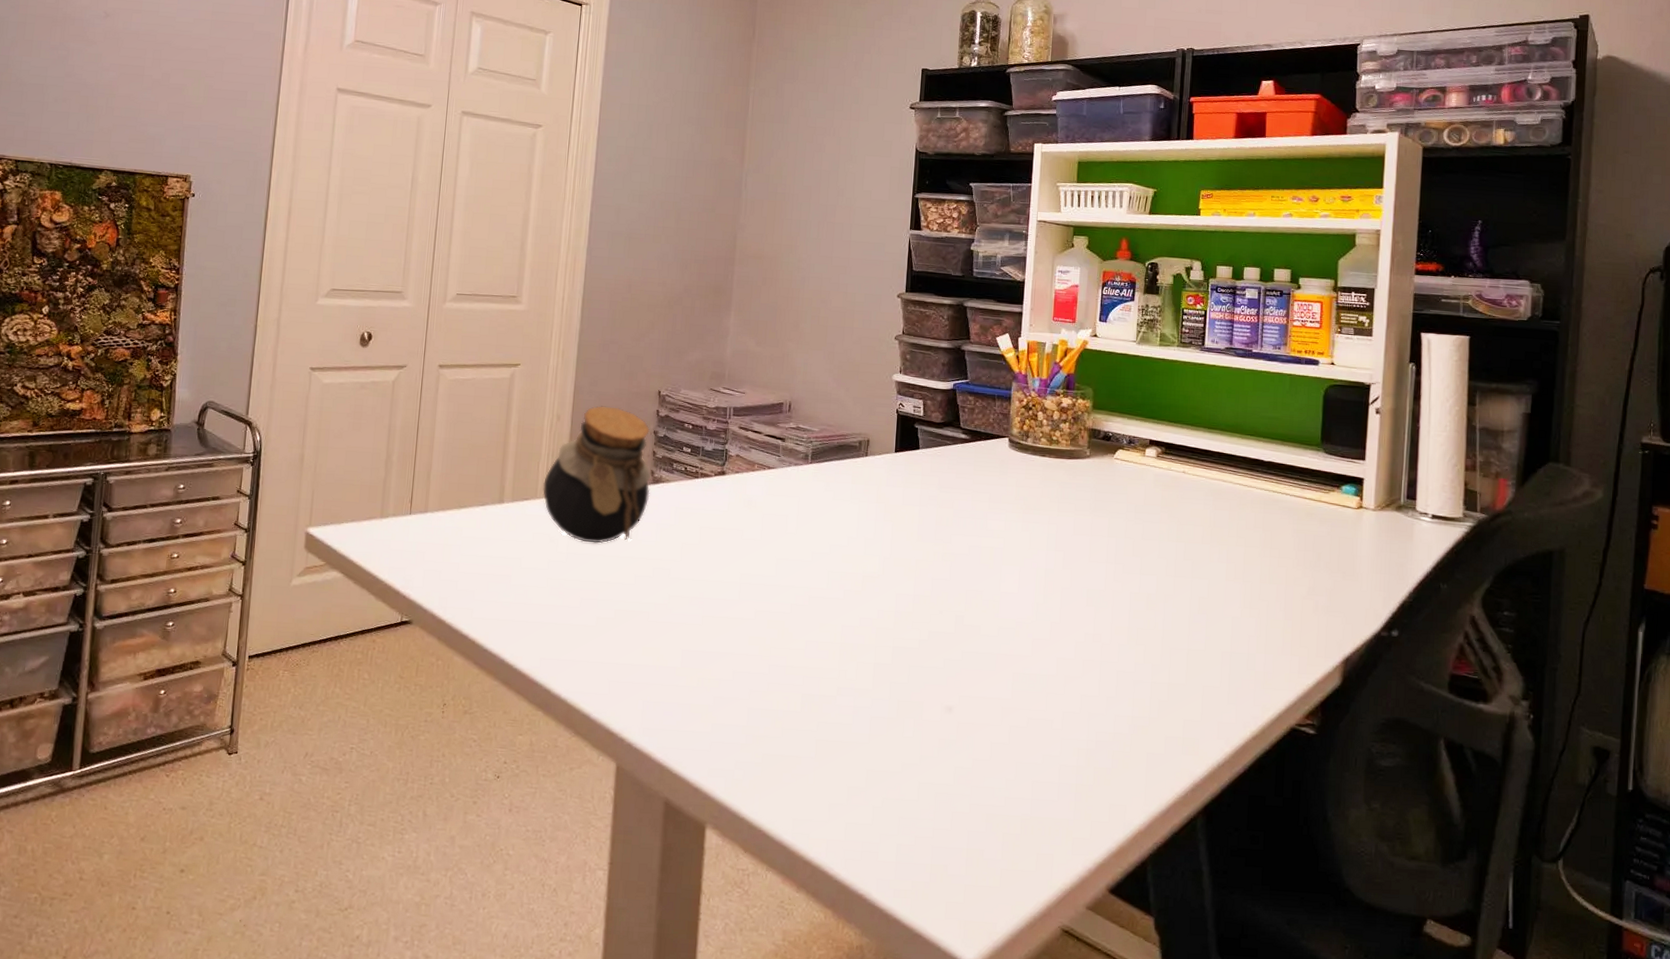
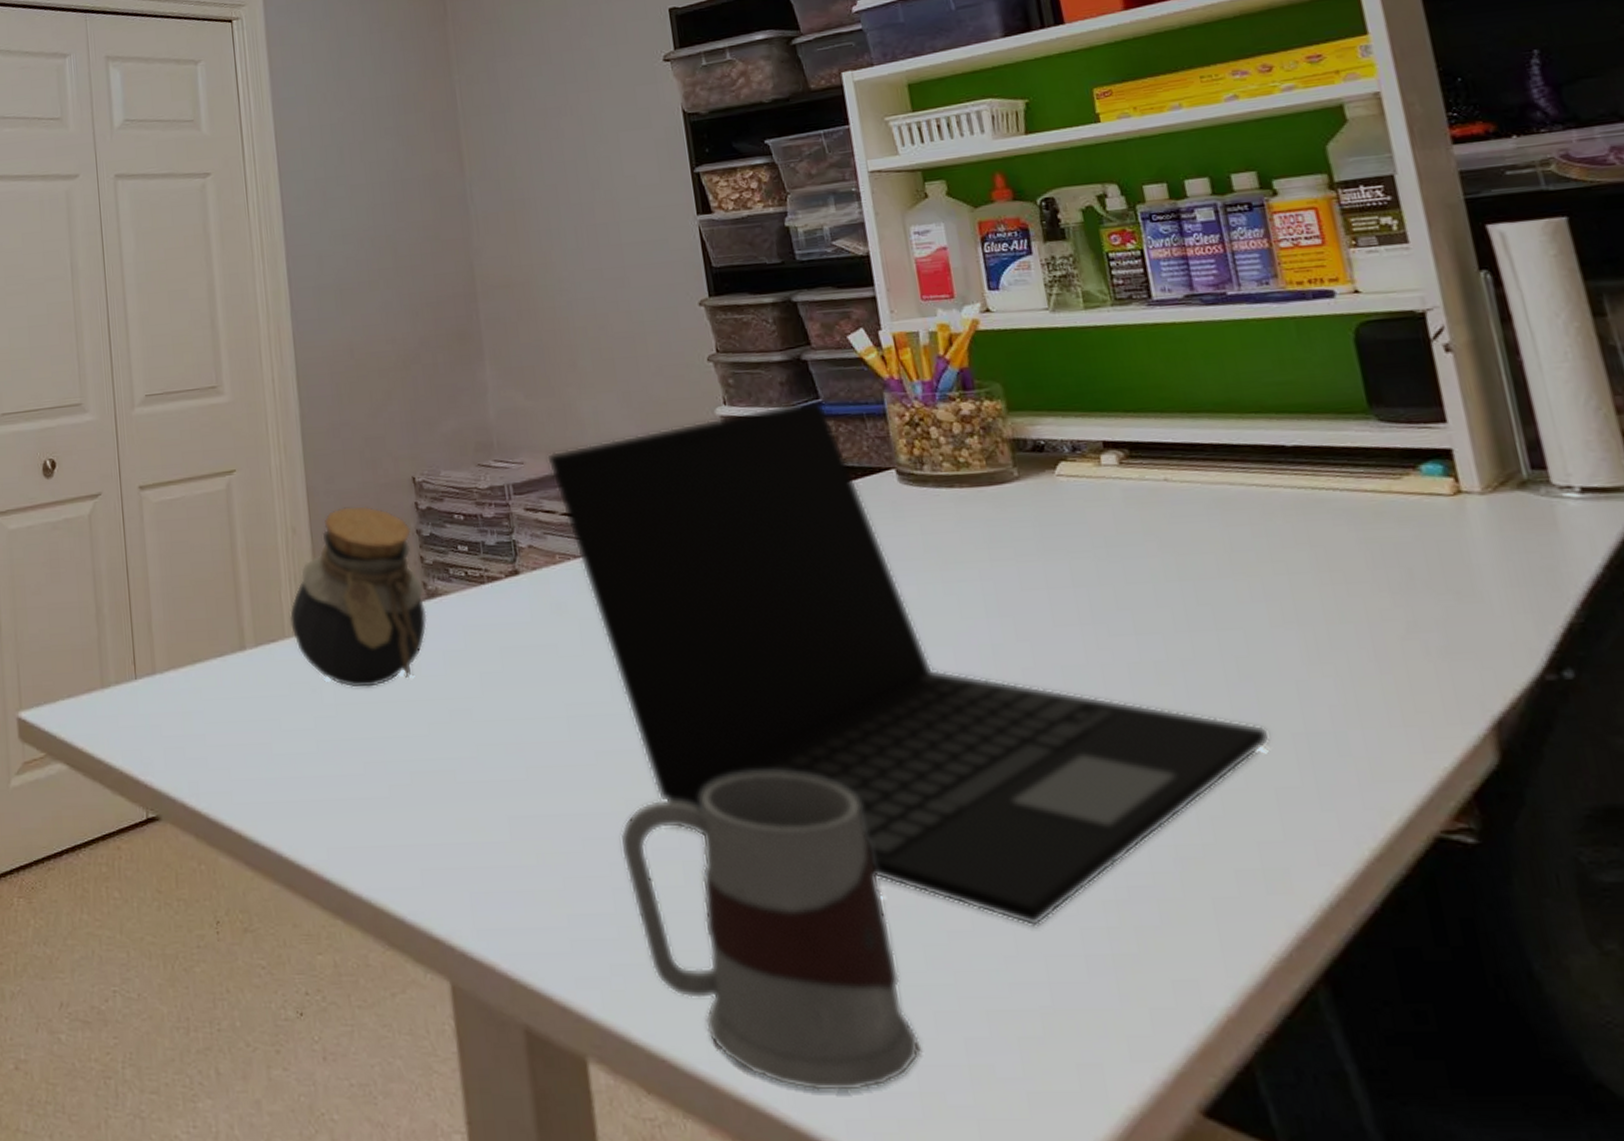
mug: none [759,637,938,861] -> present [619,772,920,1092]
laptop: none [762,378,1209,762] -> present [546,398,1271,927]

